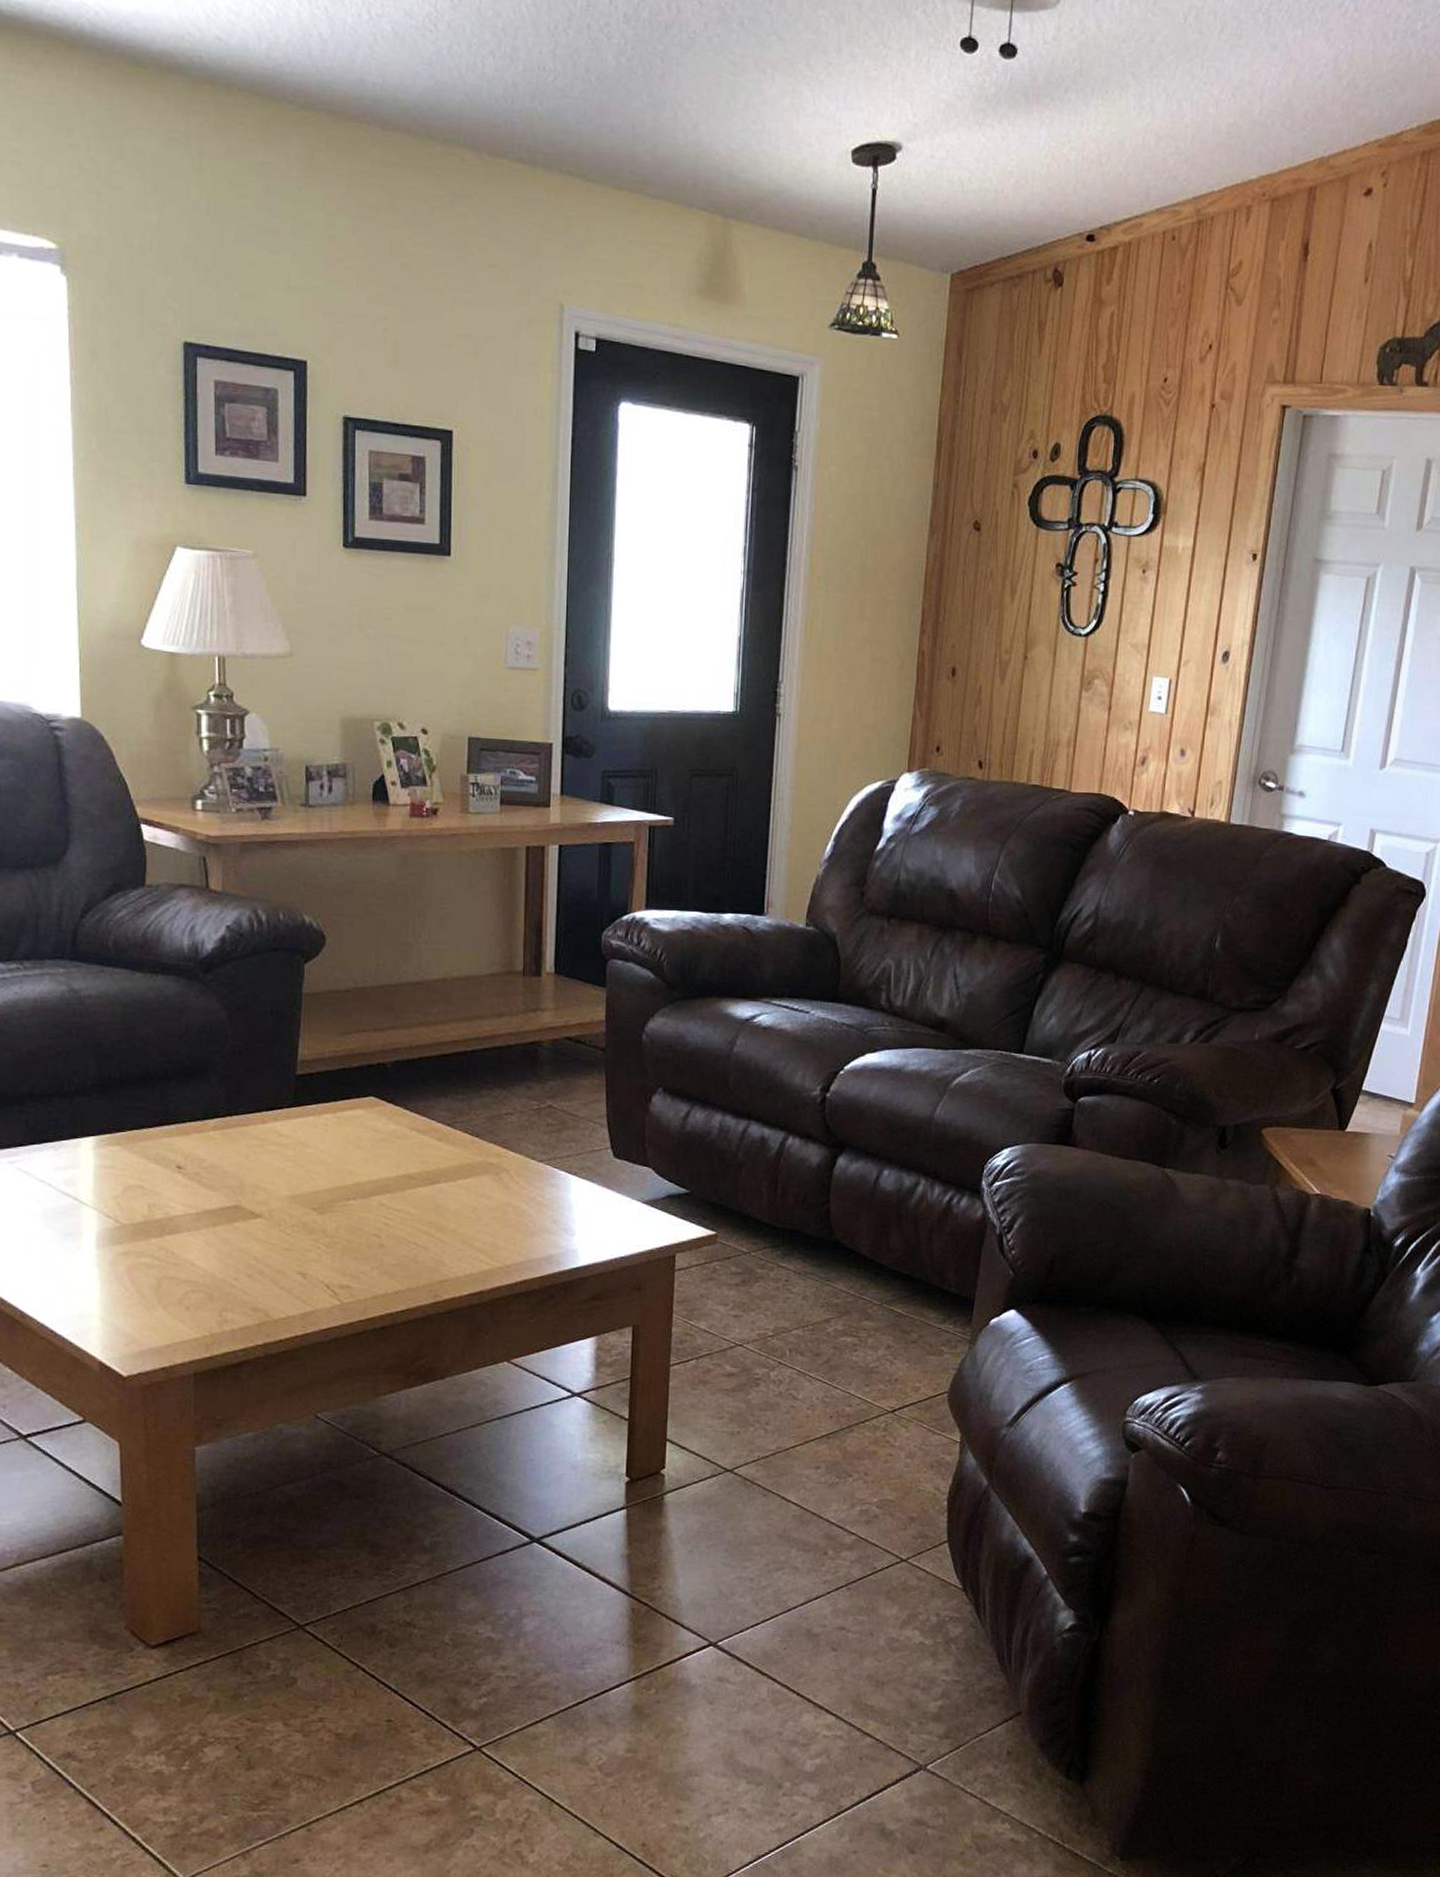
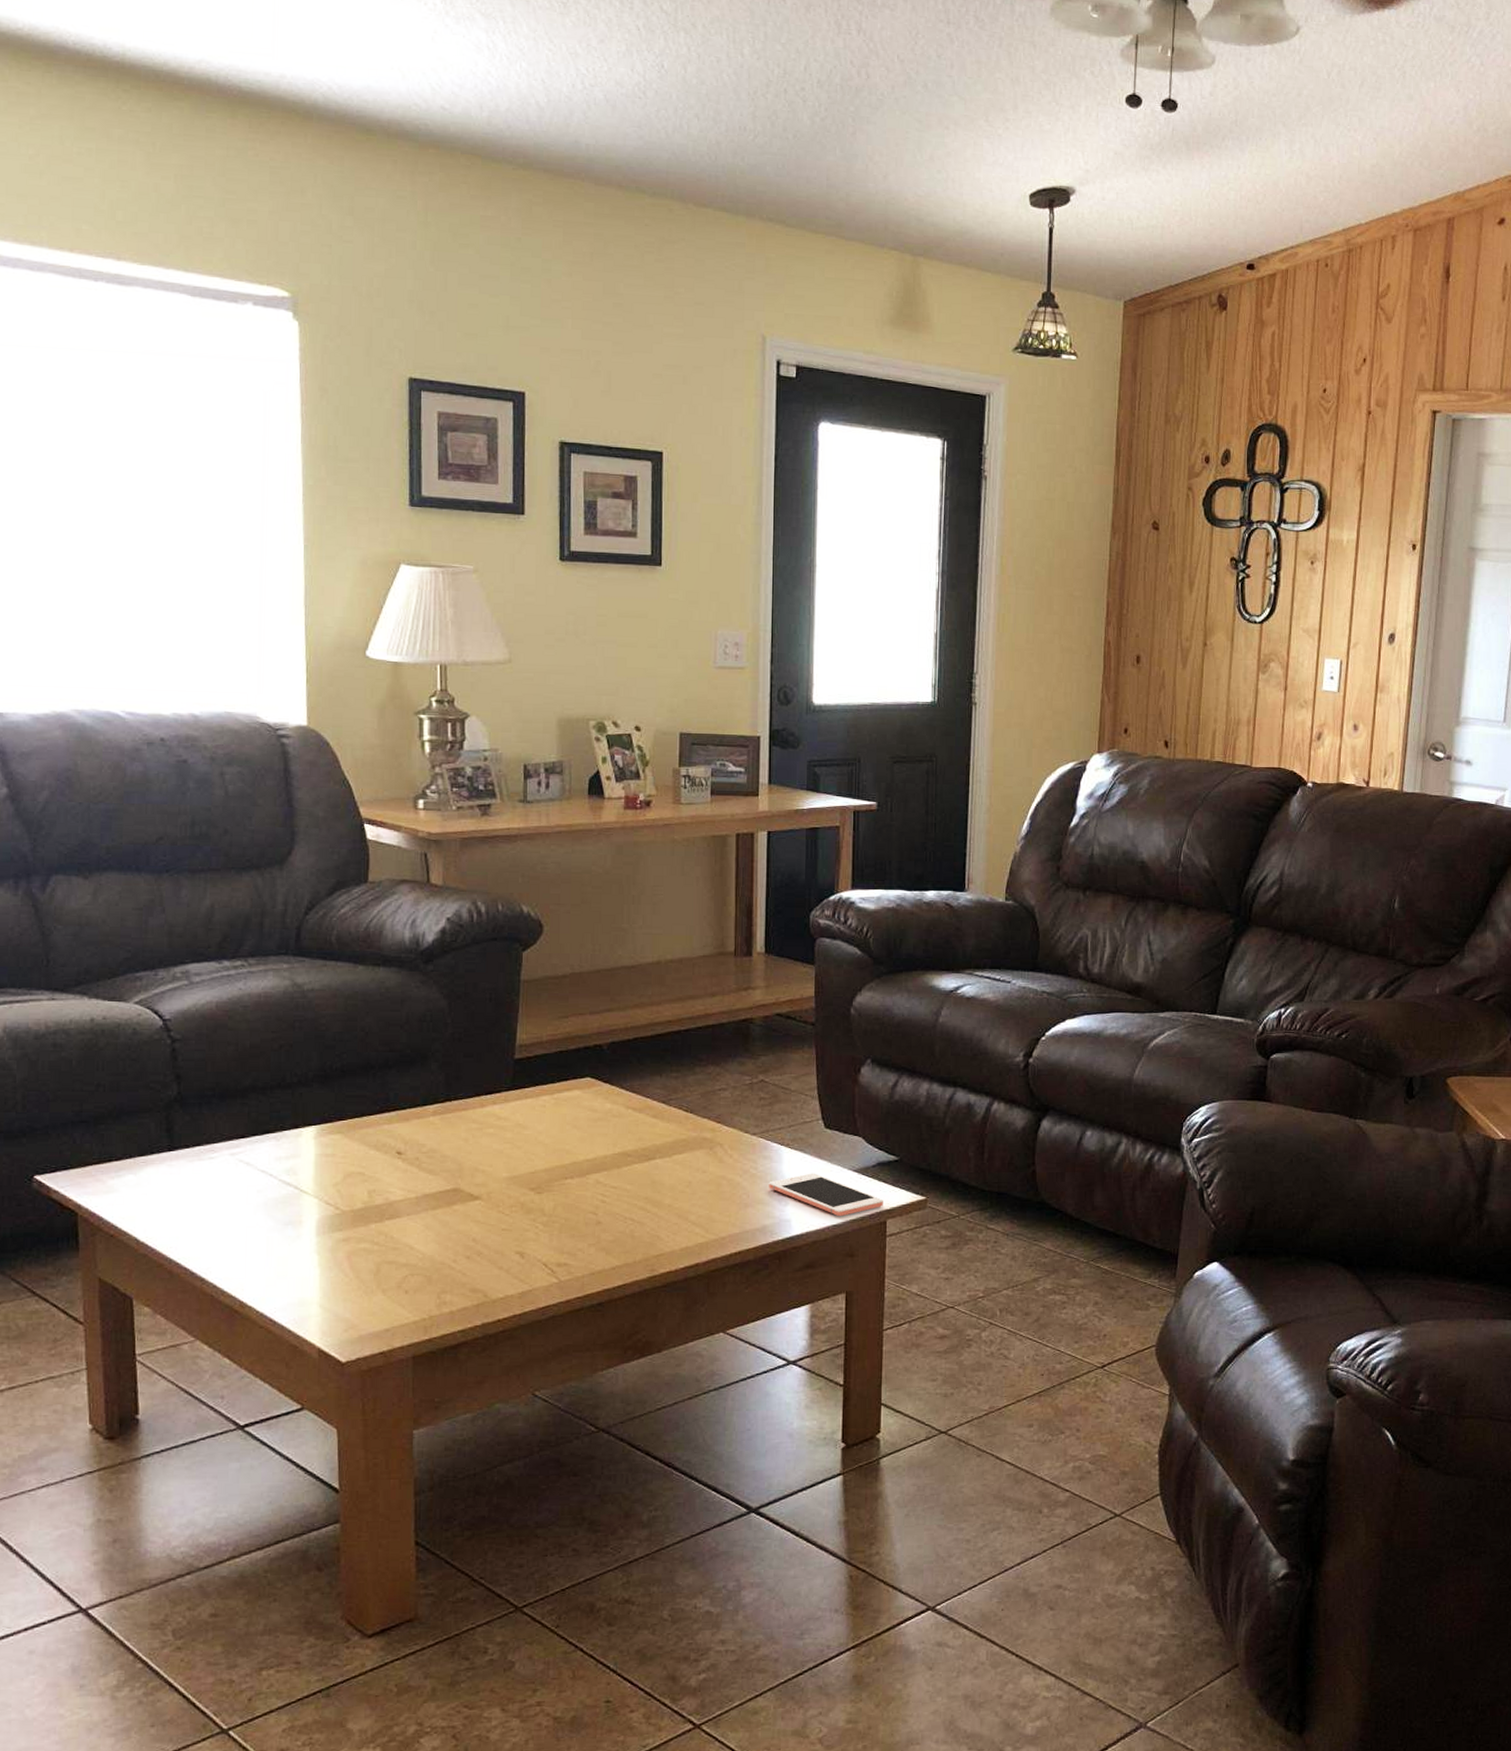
cell phone: none [555,1203,673,1249] -> present [769,1173,883,1217]

